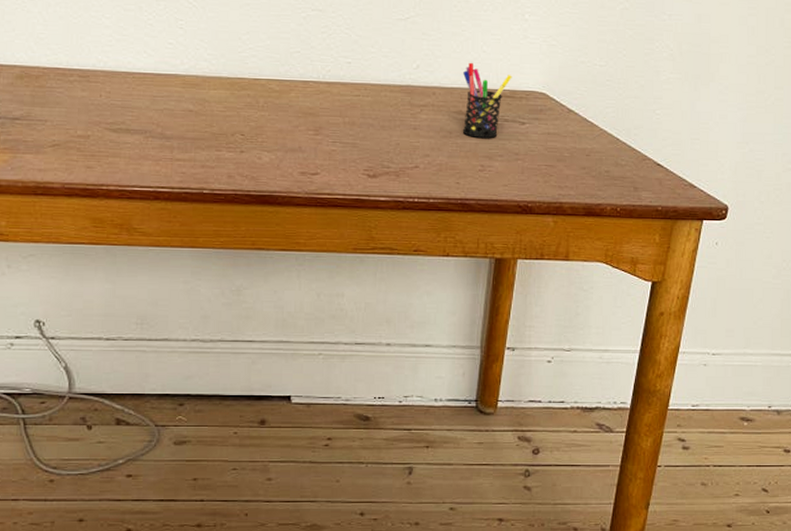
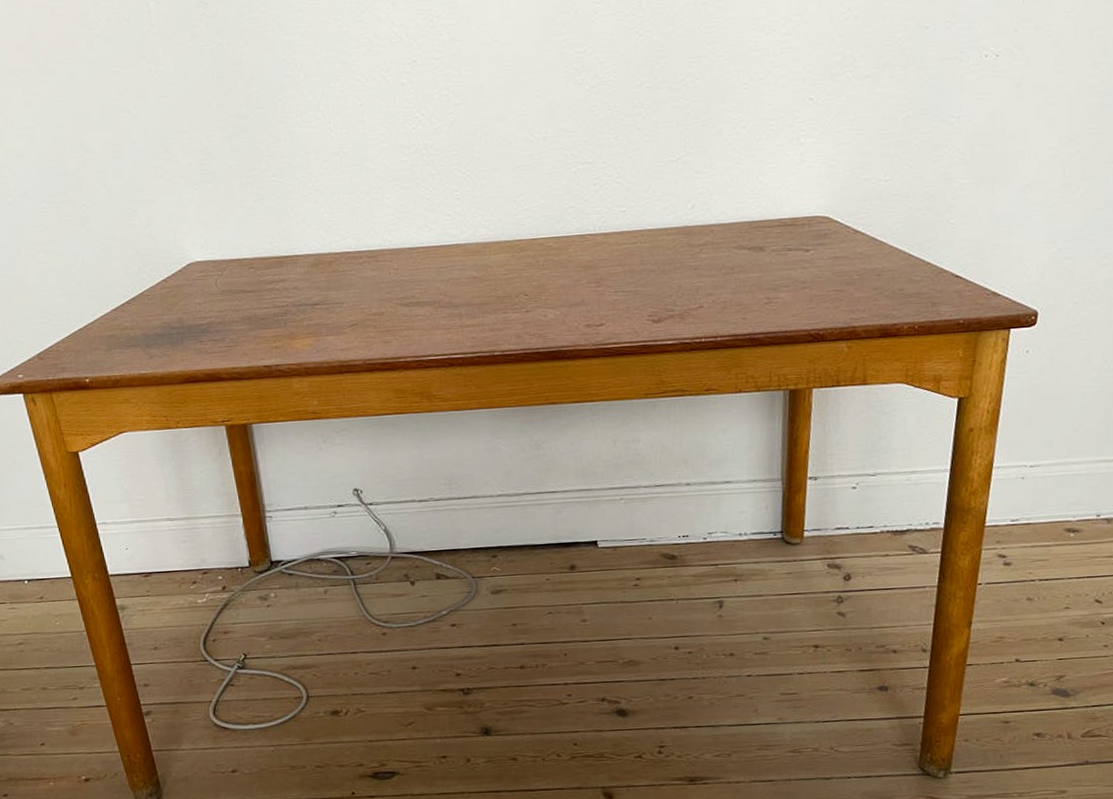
pen holder: present [462,62,512,139] -> none [740,194,792,271]

